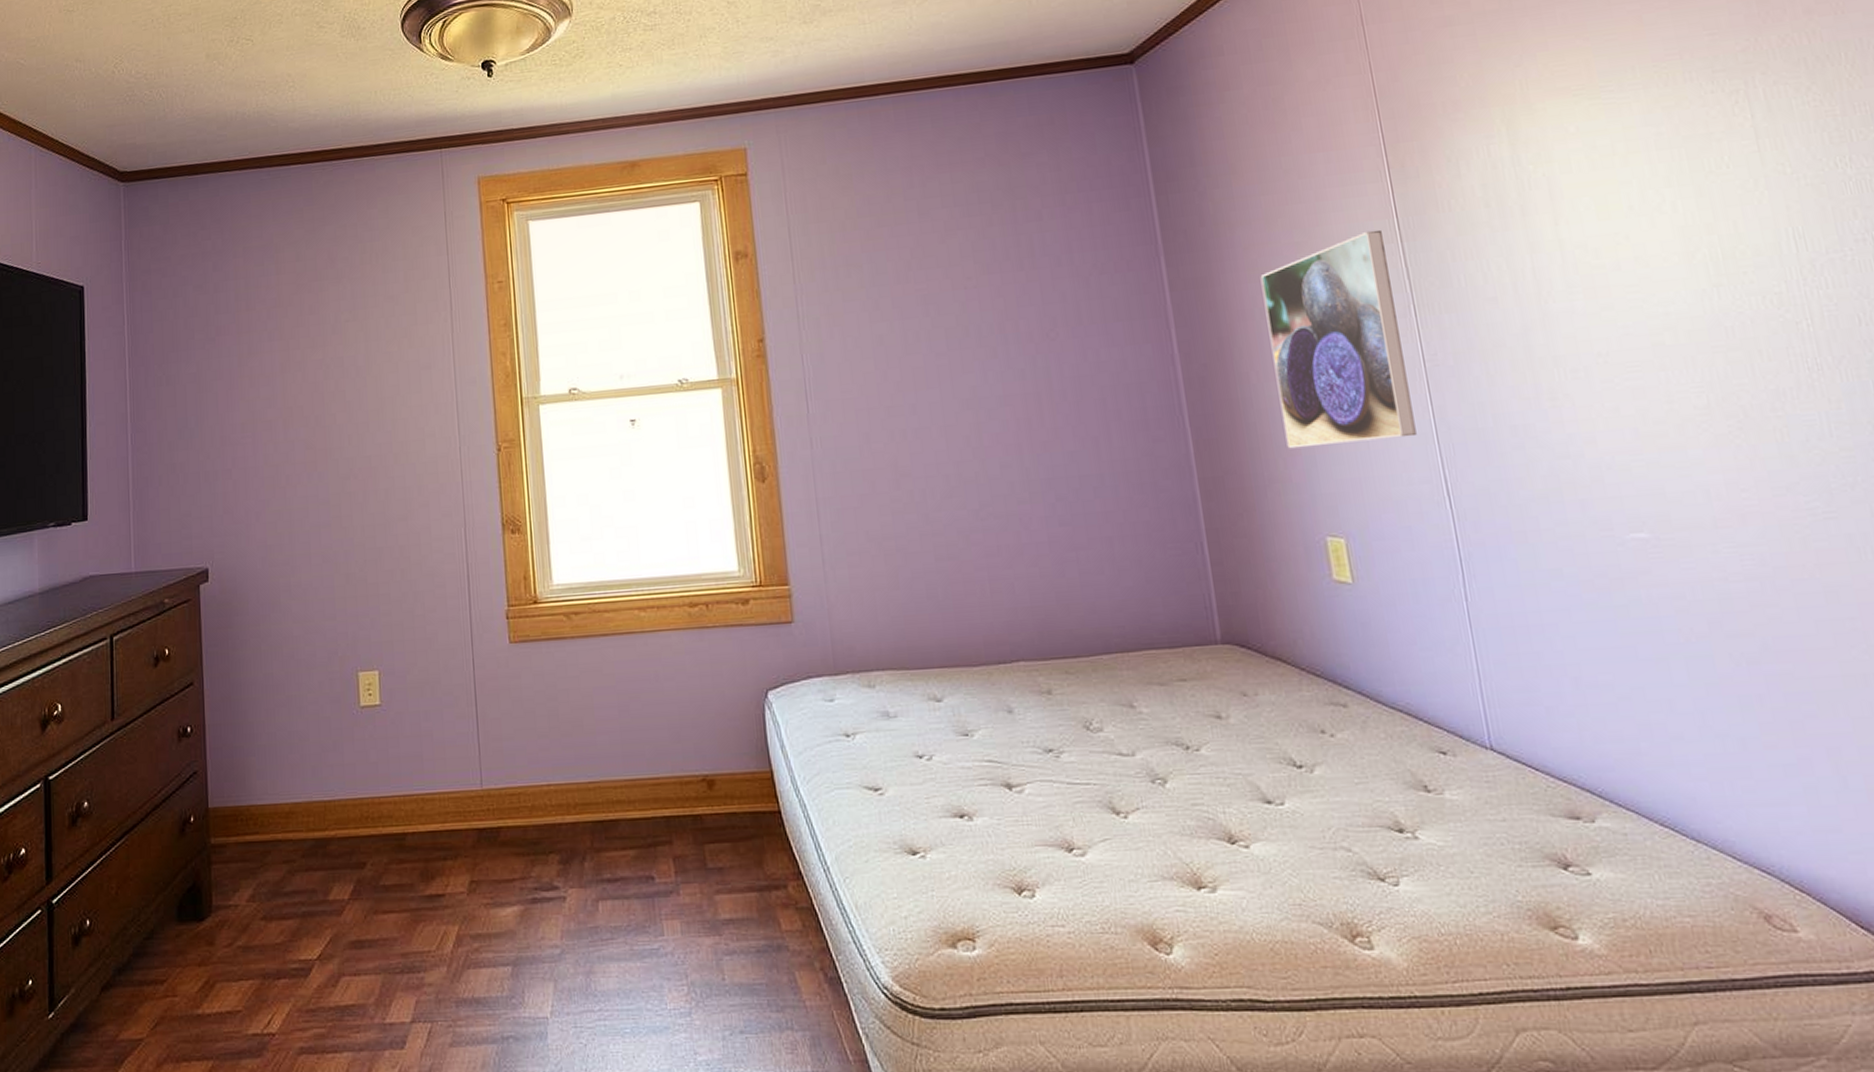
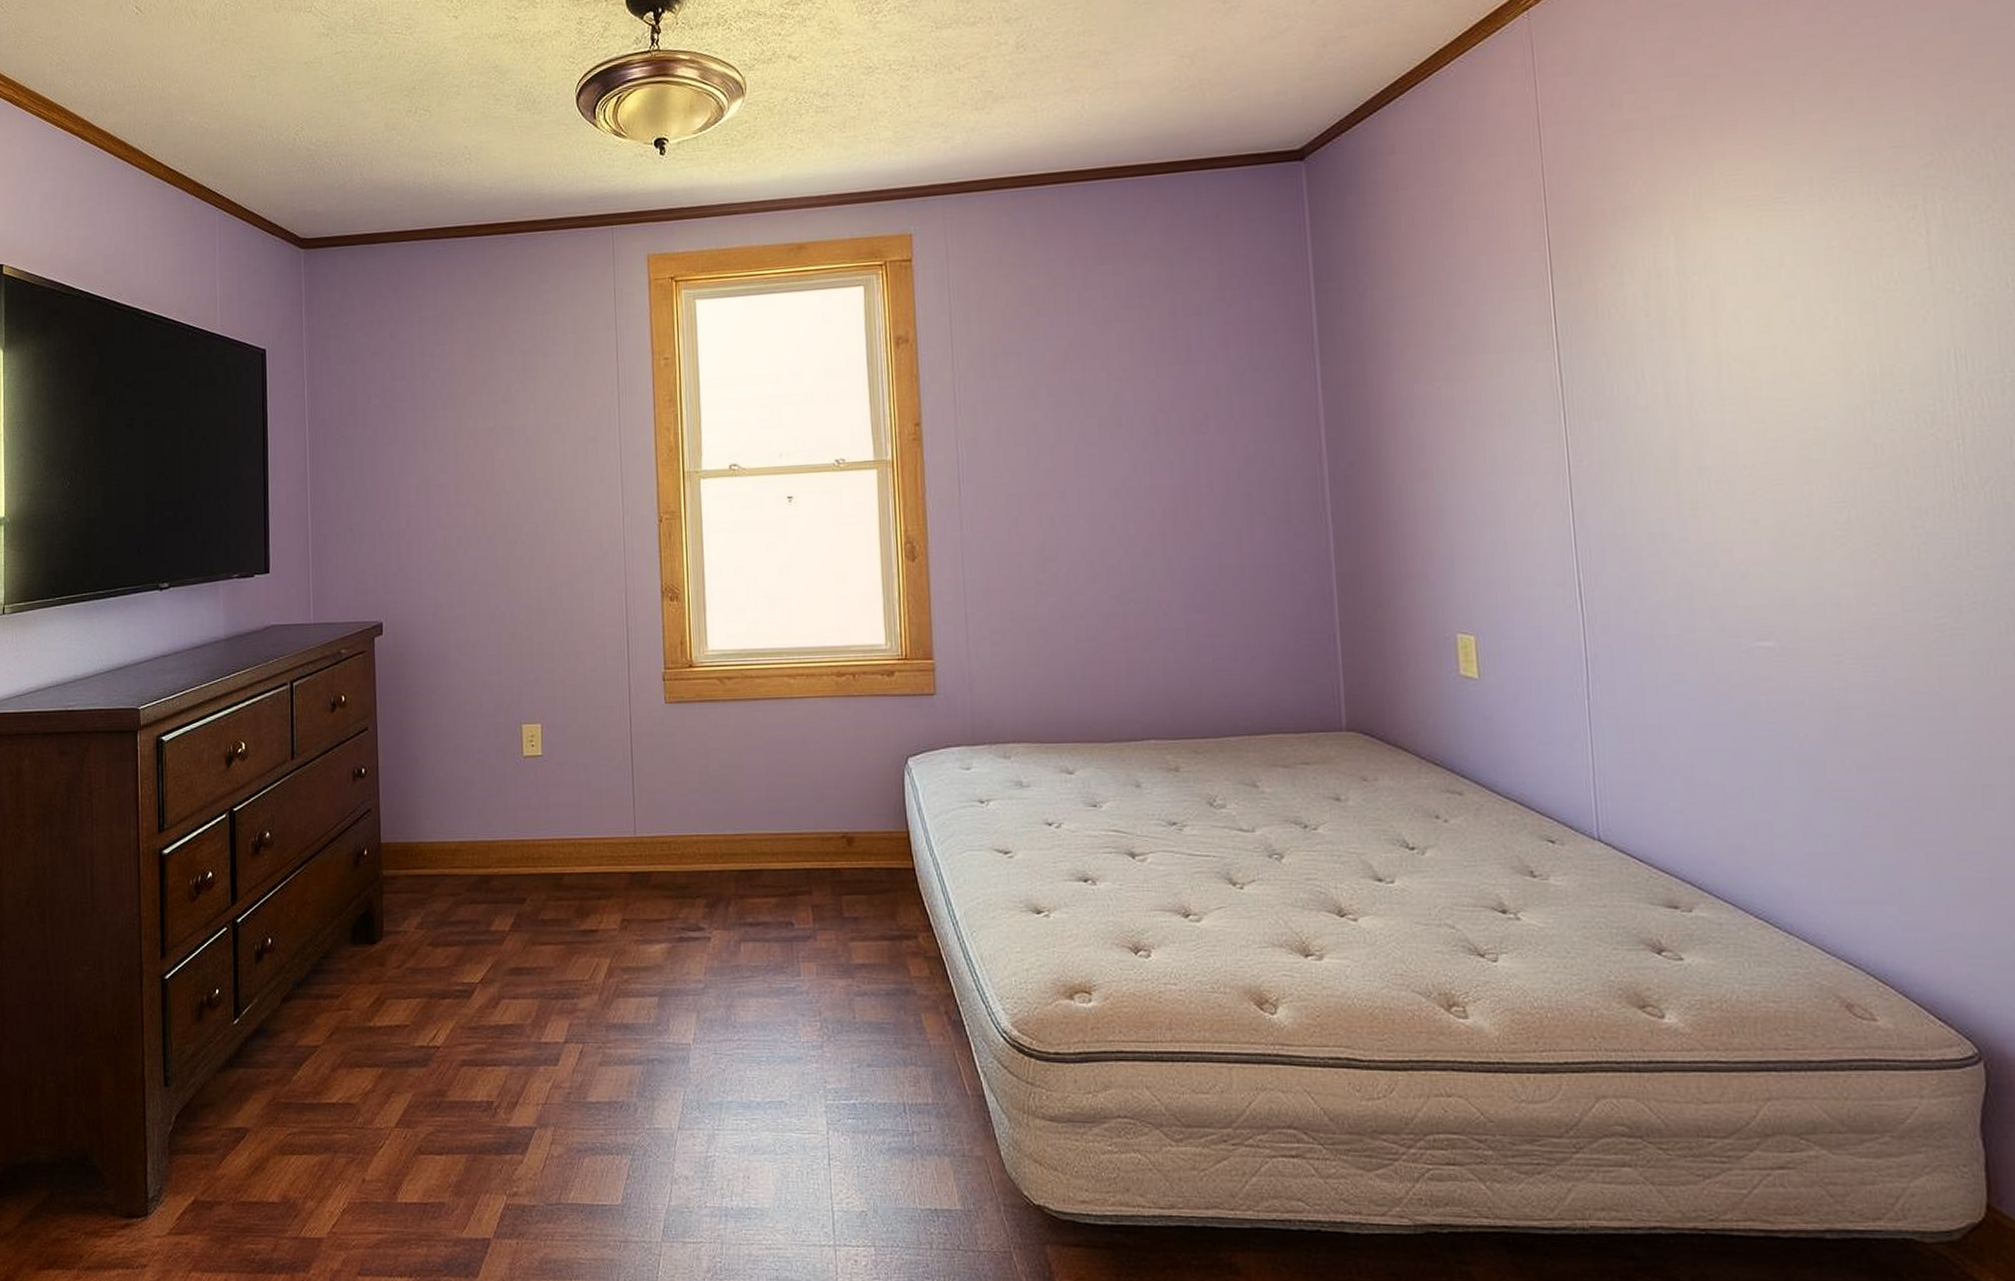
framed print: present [1260,229,1417,449] -> none [1413,335,1555,548]

